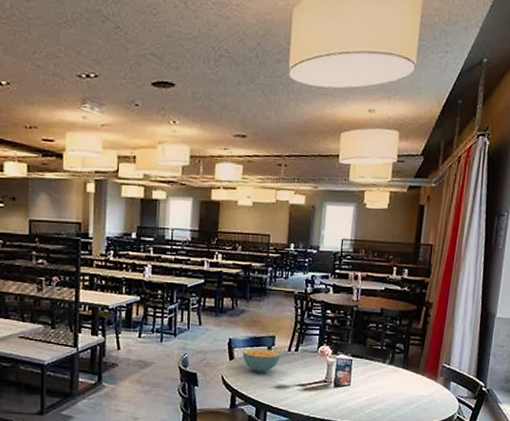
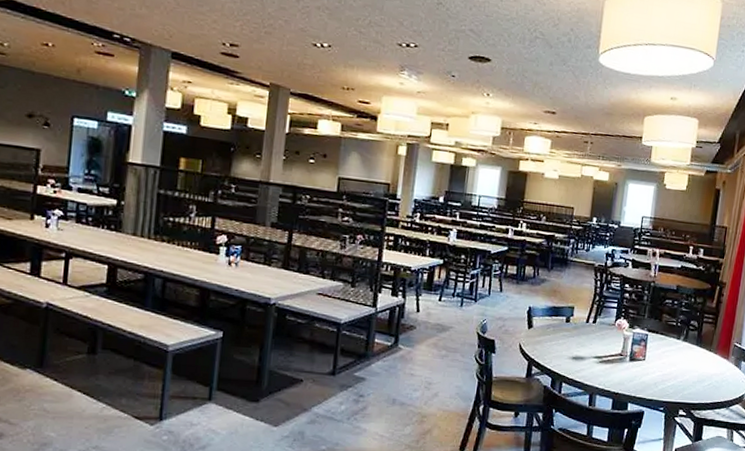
cereal bowl: present [242,348,280,373] -> none [541,317,578,343]

